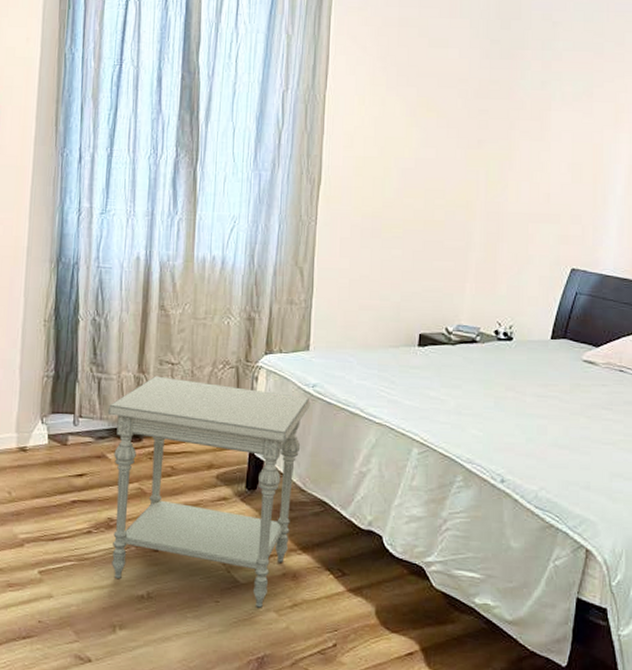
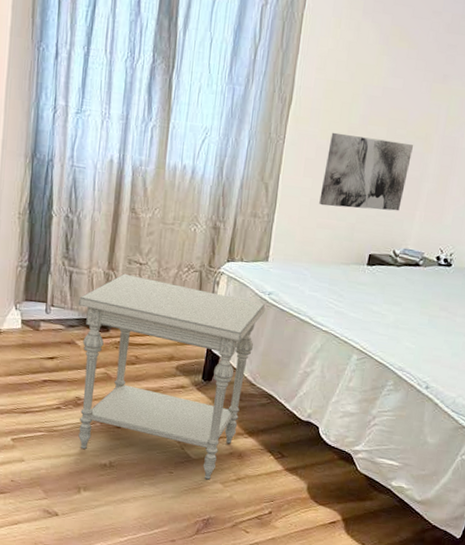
wall art: none [359,208,454,286] -> present [319,132,413,211]

